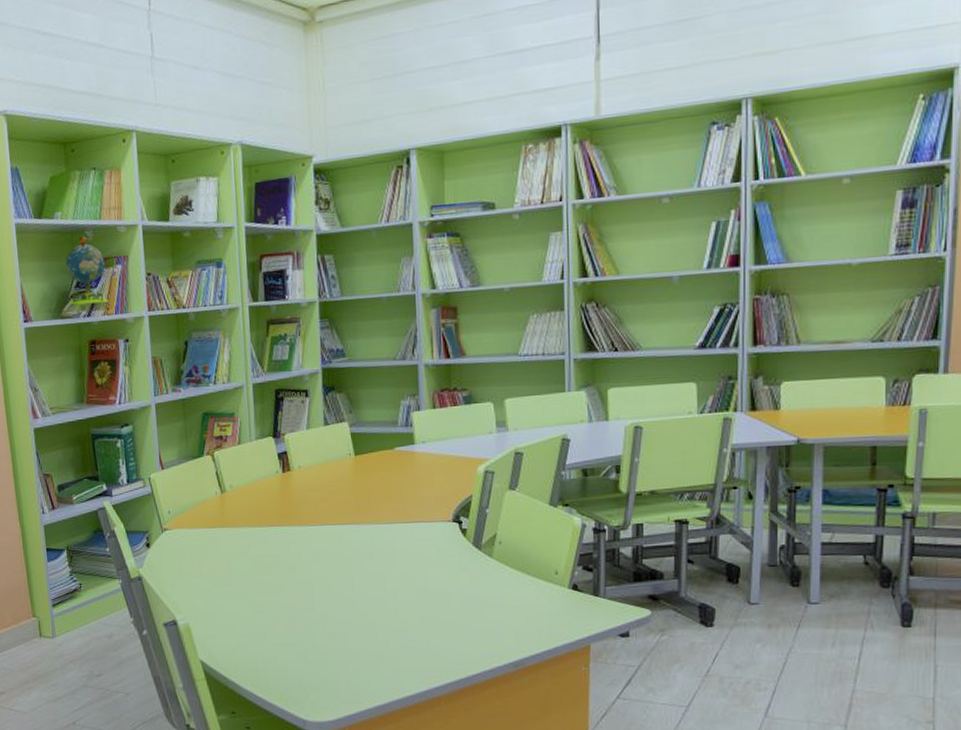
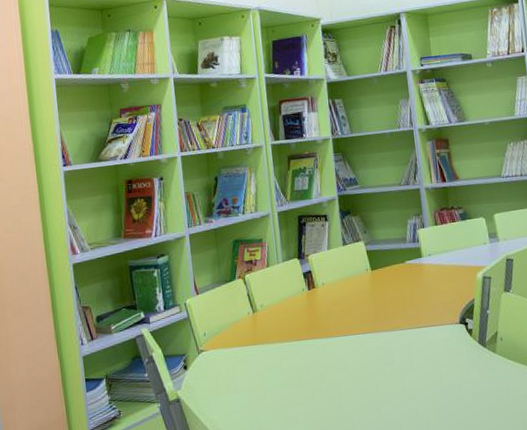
globe: present [65,236,109,305] -> none [102,88,144,149]

